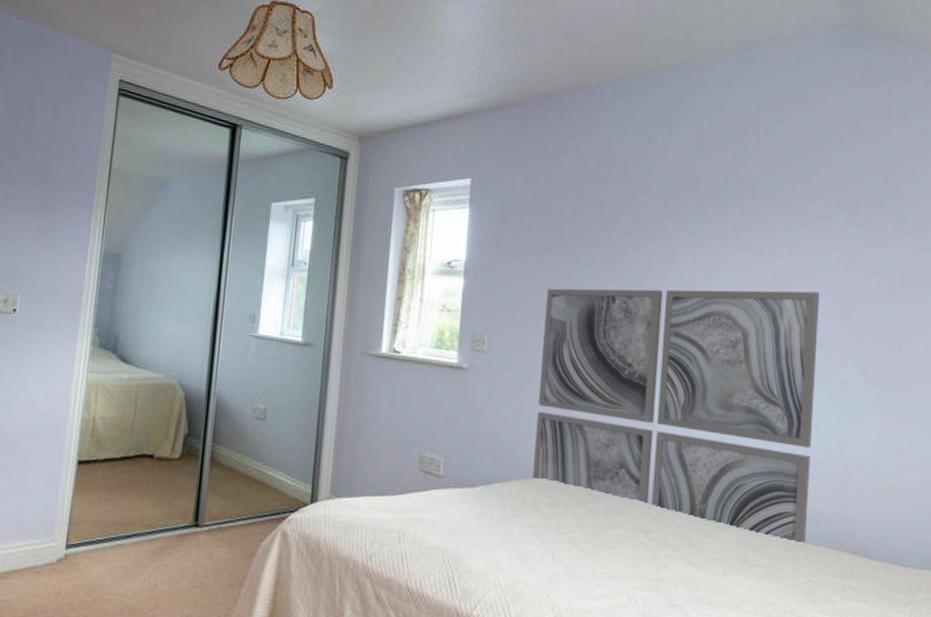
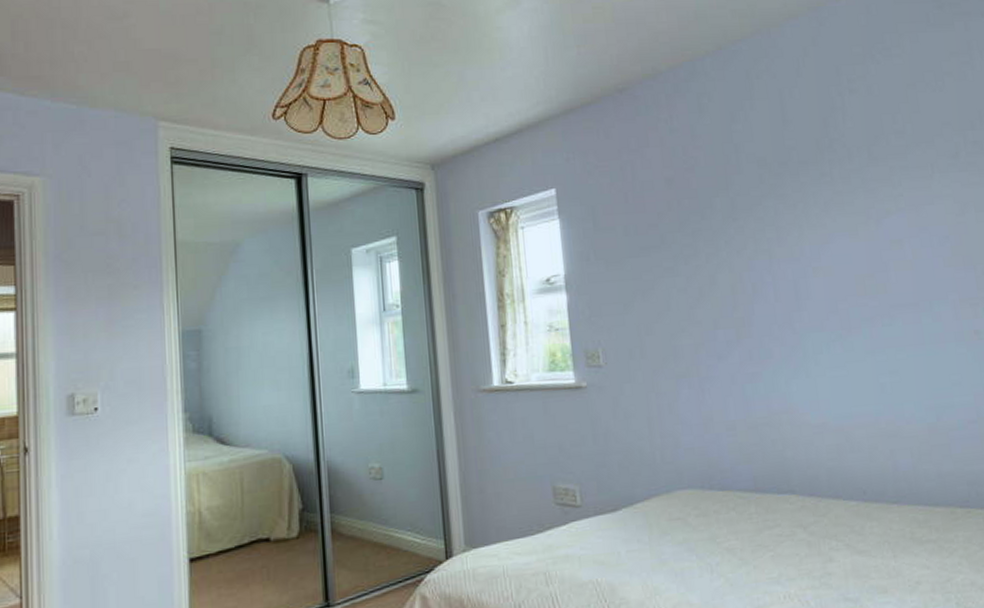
wall art: present [533,288,820,543] -> none [655,244,972,509]

